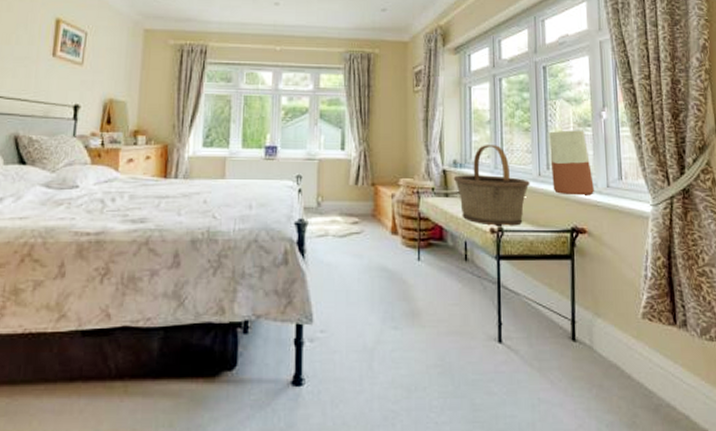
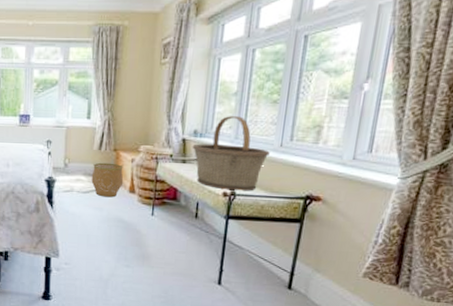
basket: none [348,199,385,241] -> present [91,162,124,198]
vase: present [549,130,594,196] -> none [293,102,340,167]

